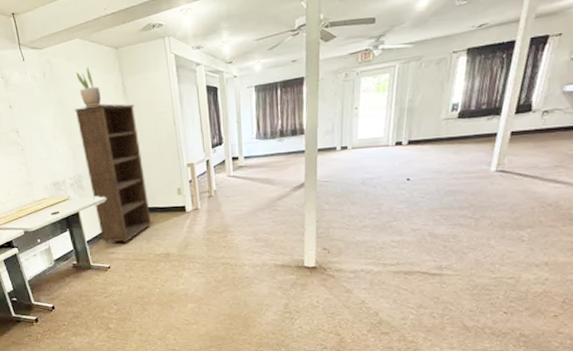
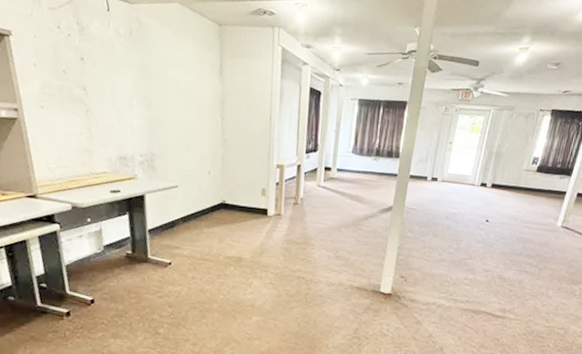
bookcase: present [74,103,153,244] -> none [159,78,230,241]
potted plant: present [76,67,101,108] -> none [169,36,194,82]

